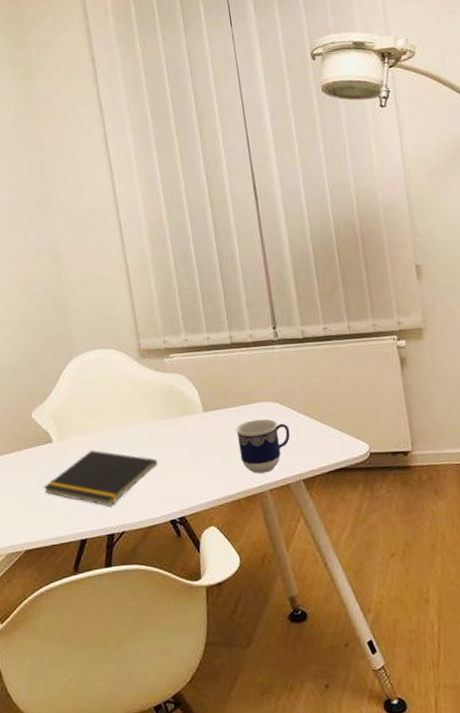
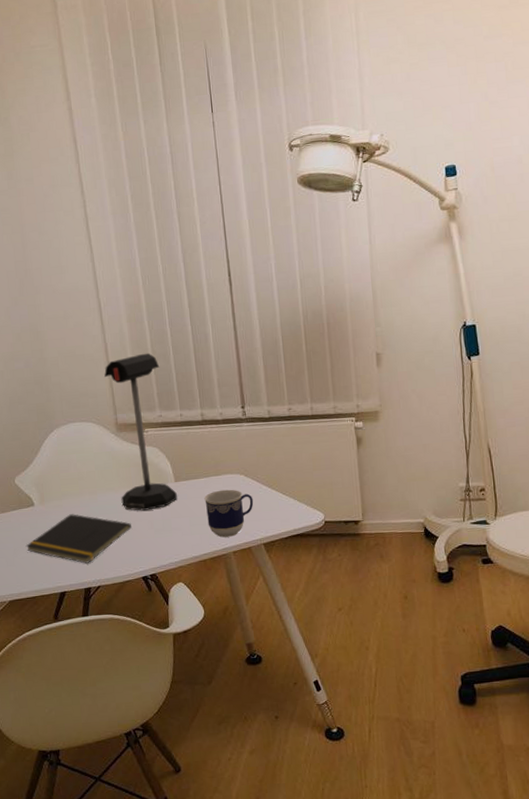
desk lamp: none [126,272,207,446] -> present [104,353,177,511]

